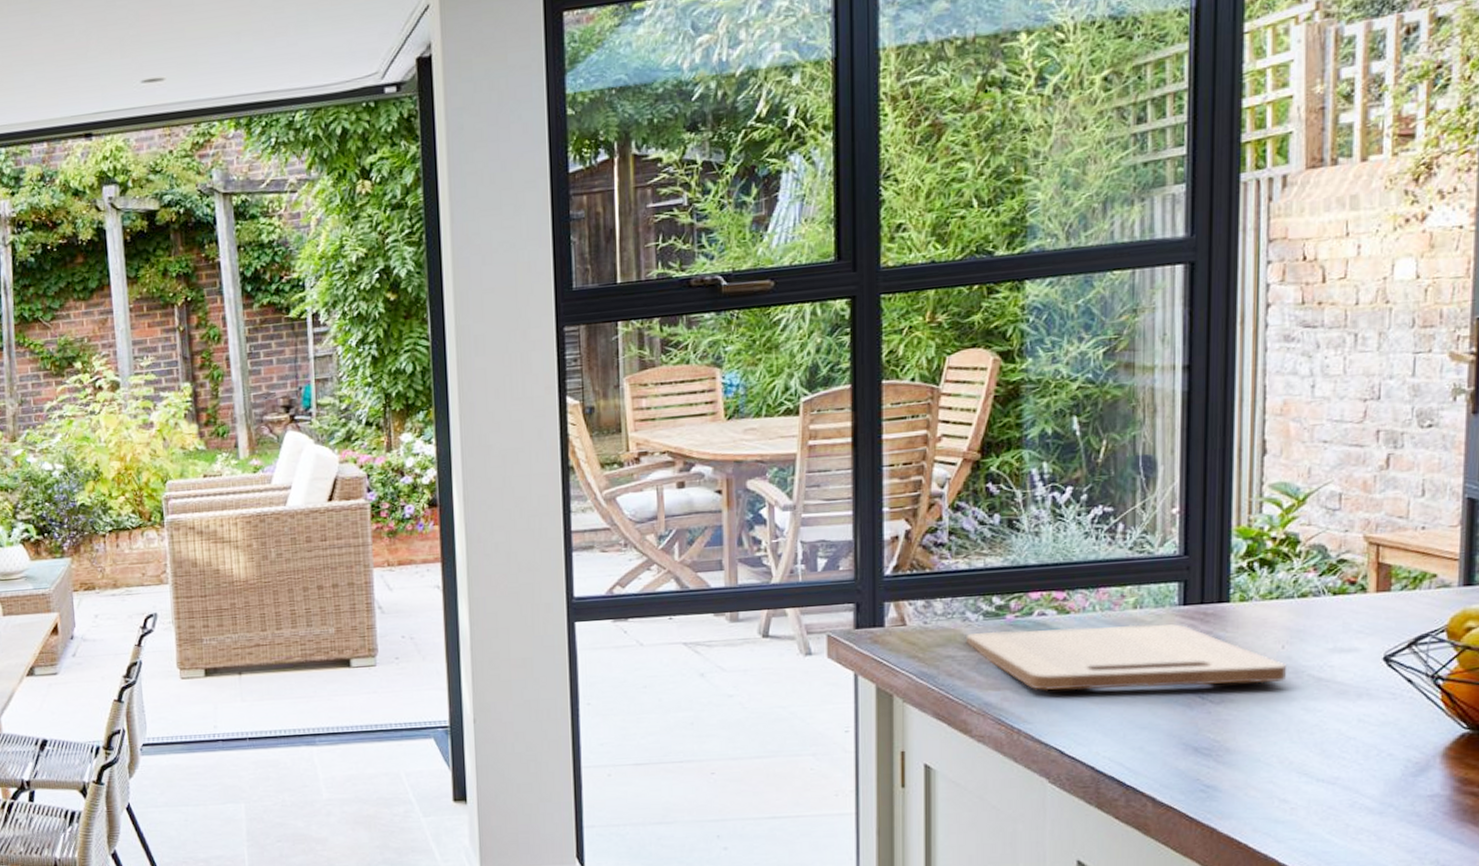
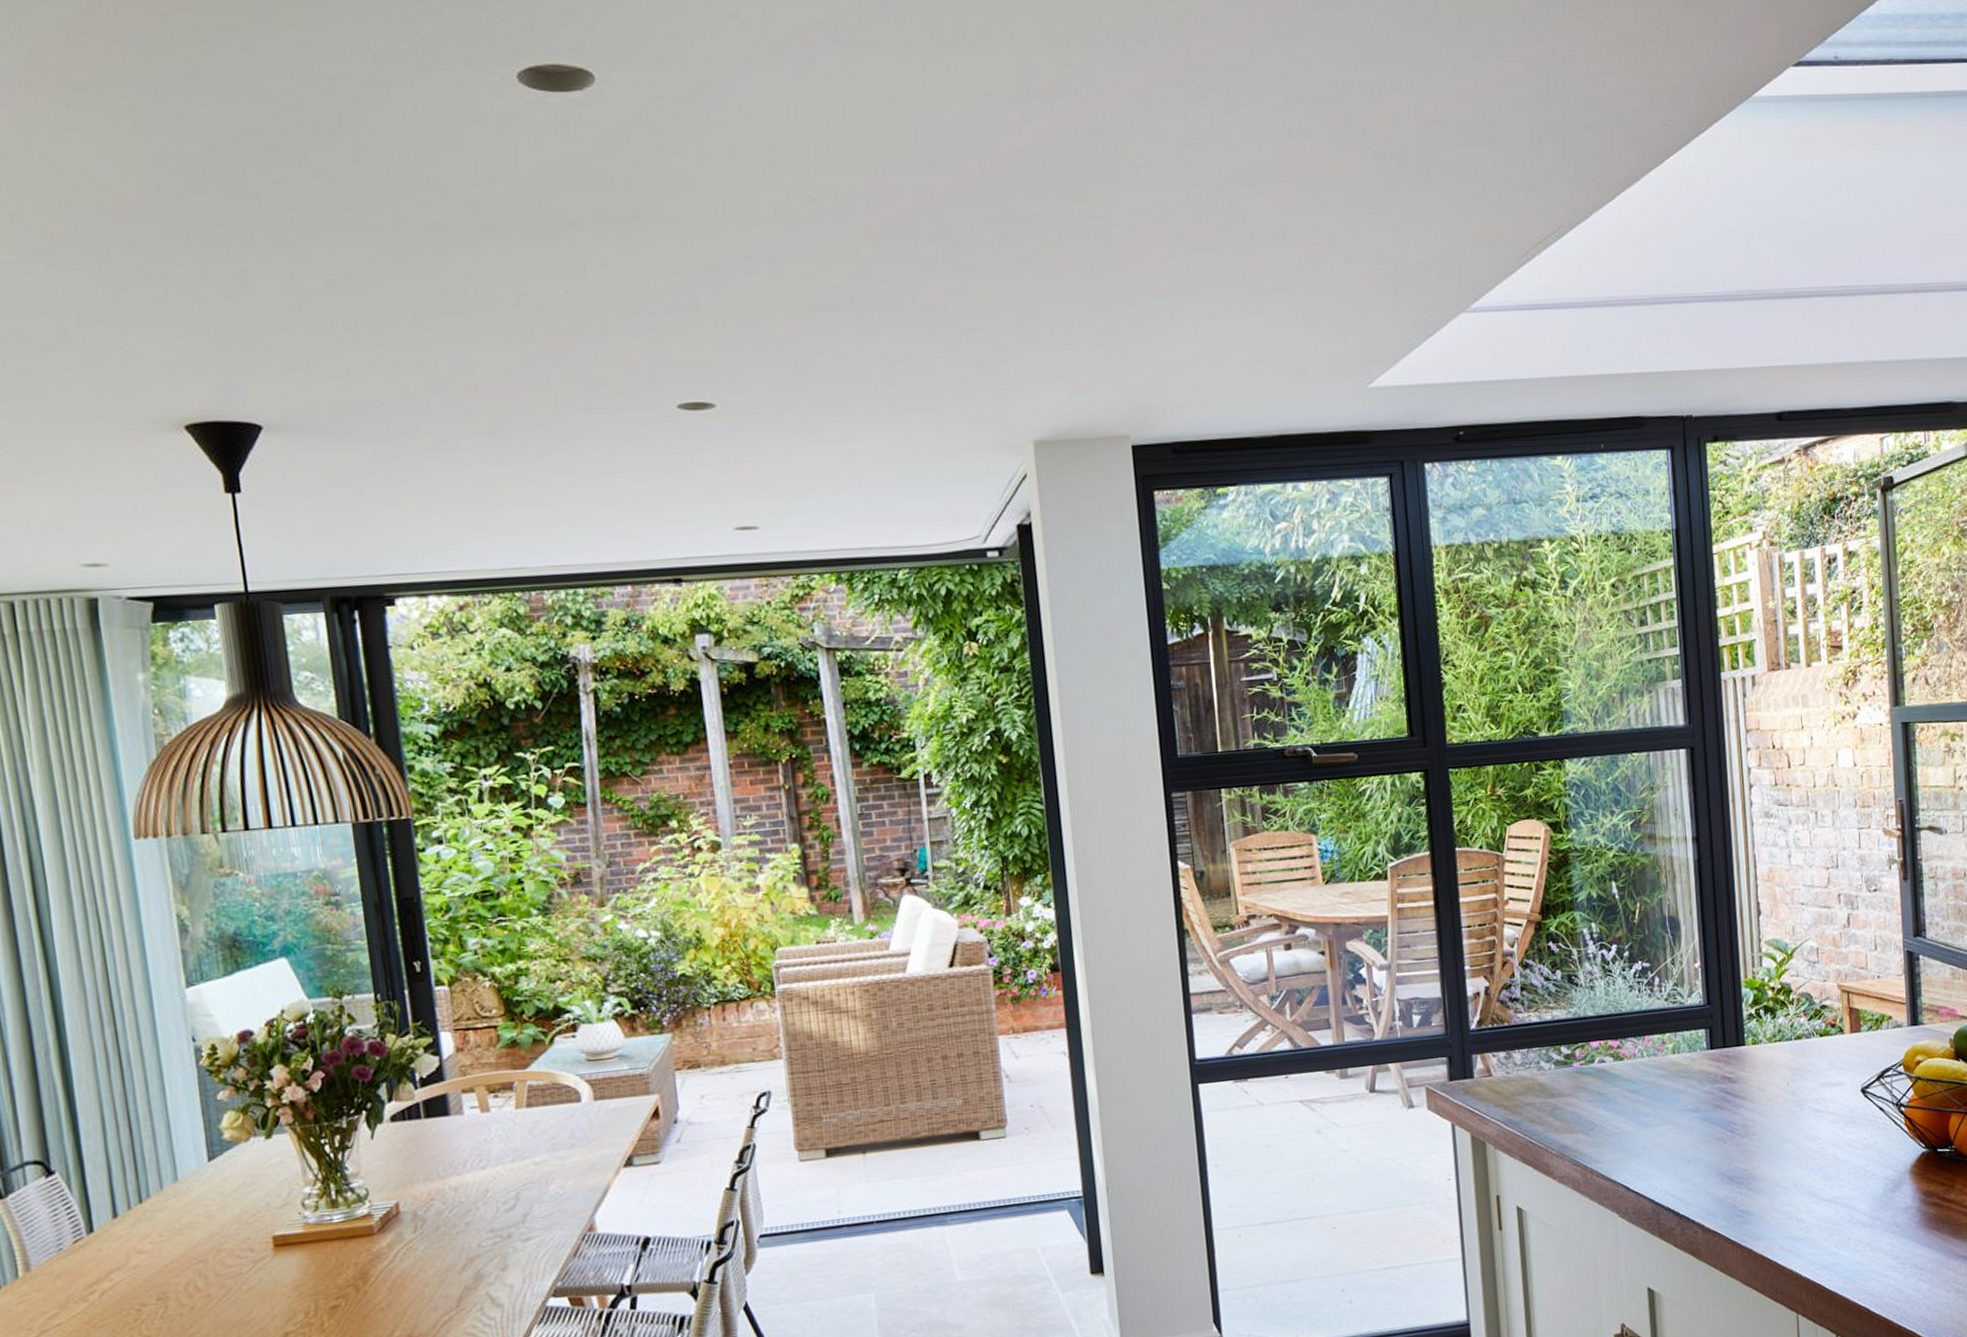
cutting board: present [965,624,1286,691] -> none [1542,1066,1792,1132]

